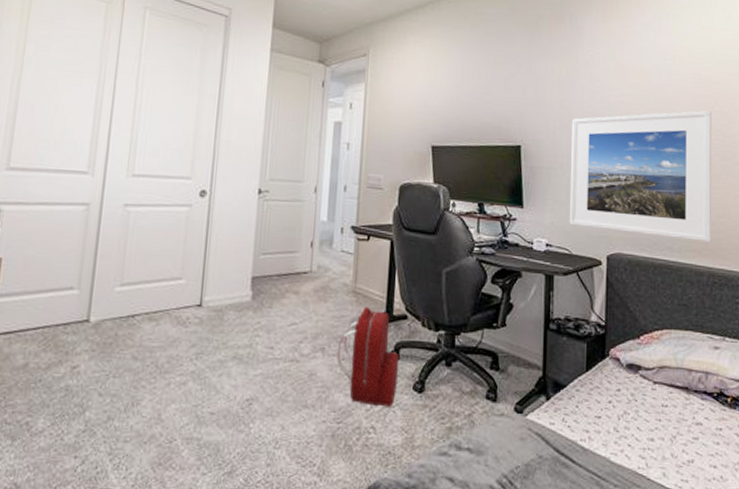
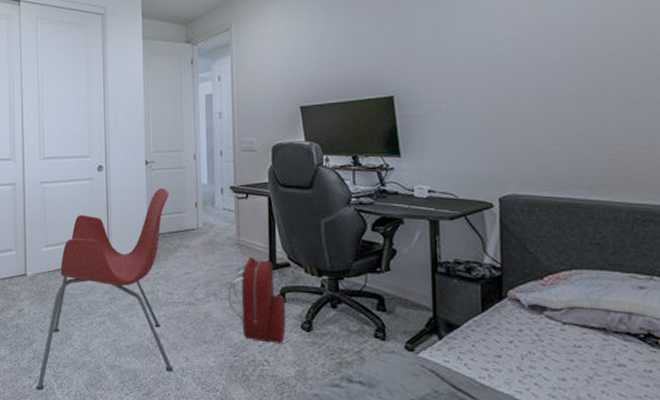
armchair: none [82,222,283,475] -> present [36,187,173,391]
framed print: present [569,110,712,243] -> none [449,32,630,177]

